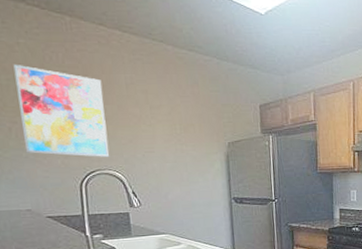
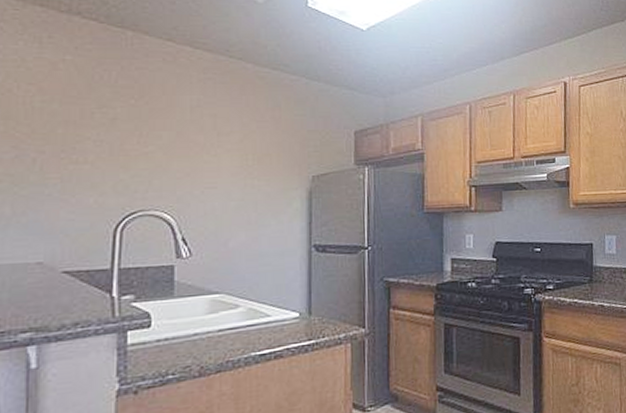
wall art: present [13,64,109,157] -> none [49,83,161,195]

